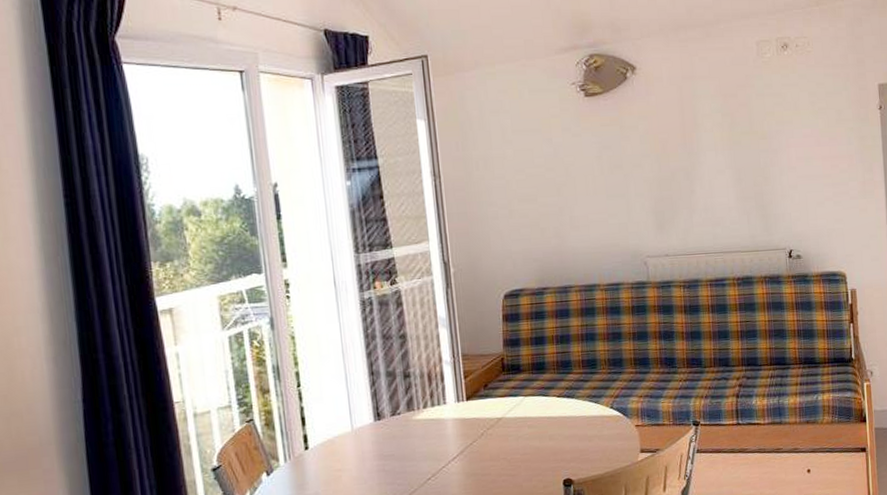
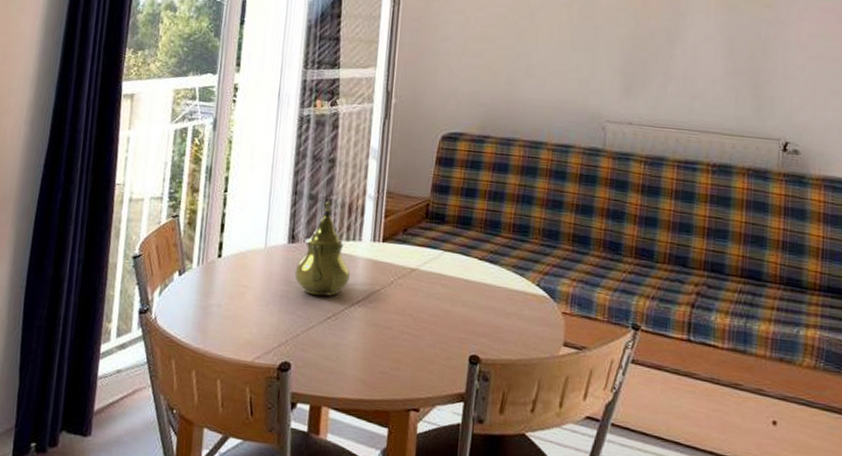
teapot: none [386,374,442,463] -> present [294,201,351,296]

